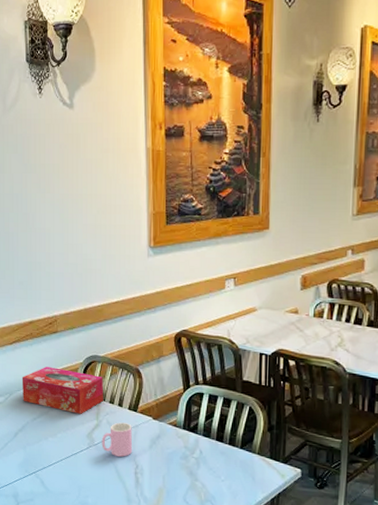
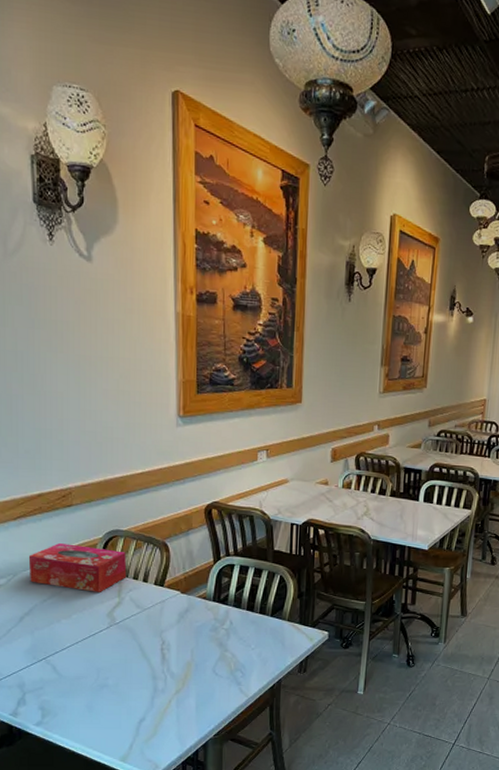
cup: present [101,422,133,457] -> none [124,598,159,634]

